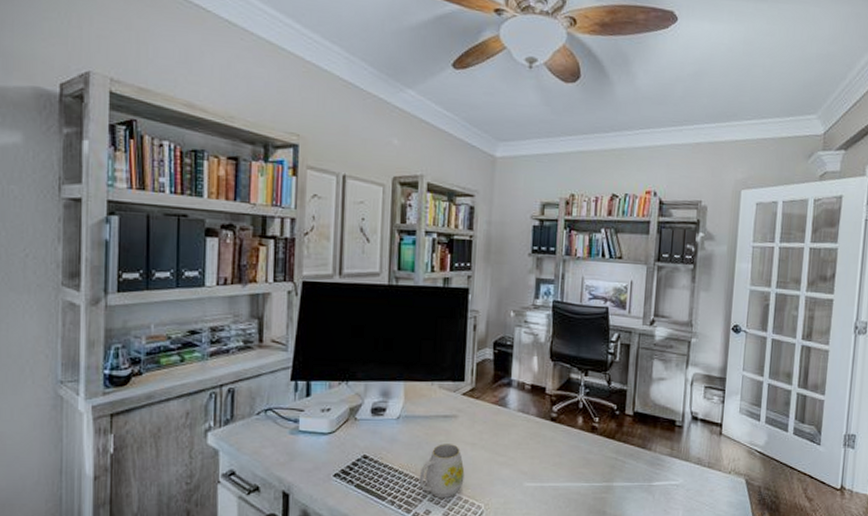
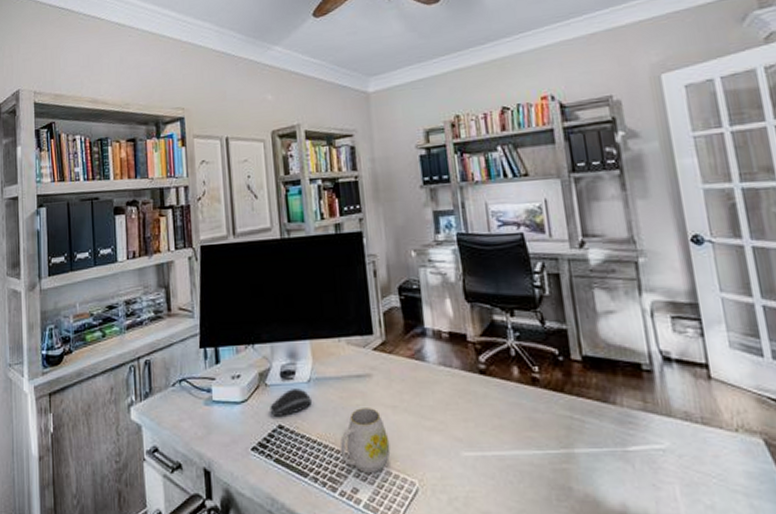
computer mouse: none [357,424,398,448] -> present [270,388,311,416]

